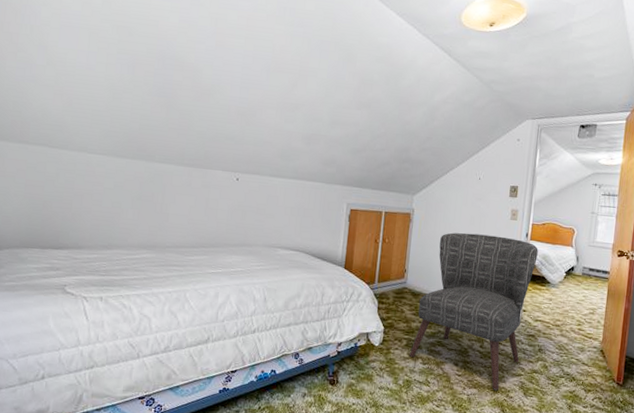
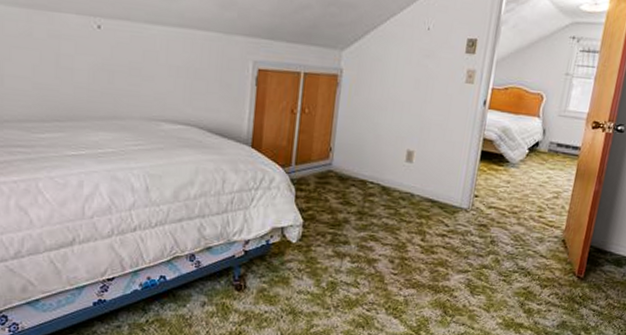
chair: present [410,232,538,391] -> none [335,100,498,290]

